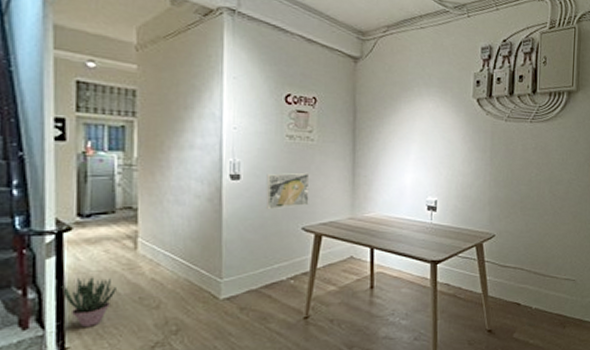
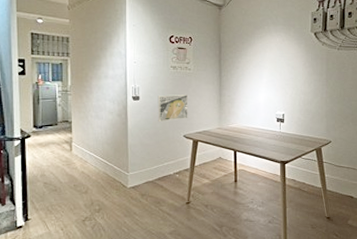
potted plant: present [61,277,116,328] -> none [25,170,59,206]

